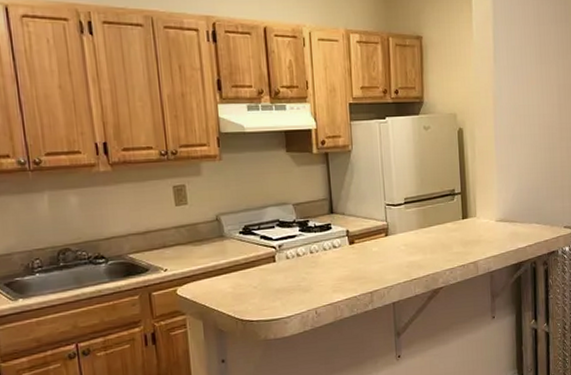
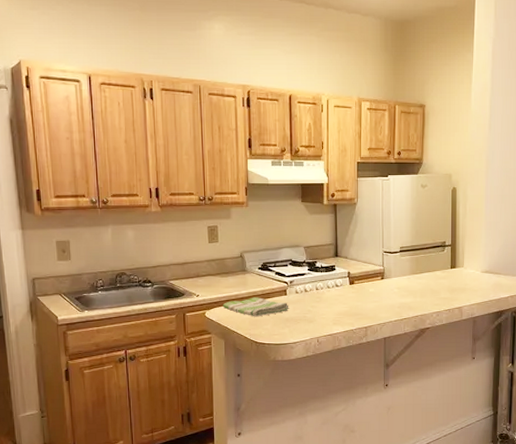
dish towel: none [197,267,280,291] -> present [222,297,289,317]

